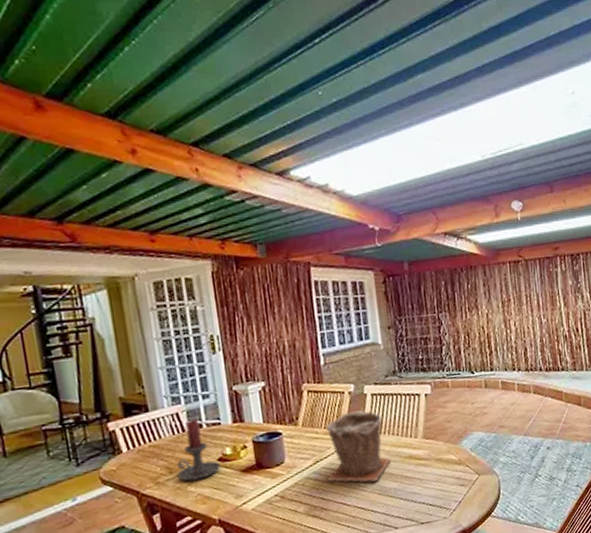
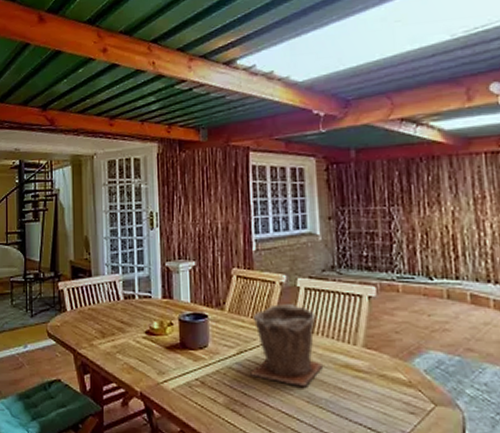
candle holder: present [177,418,221,482] -> none [109,289,147,349]

